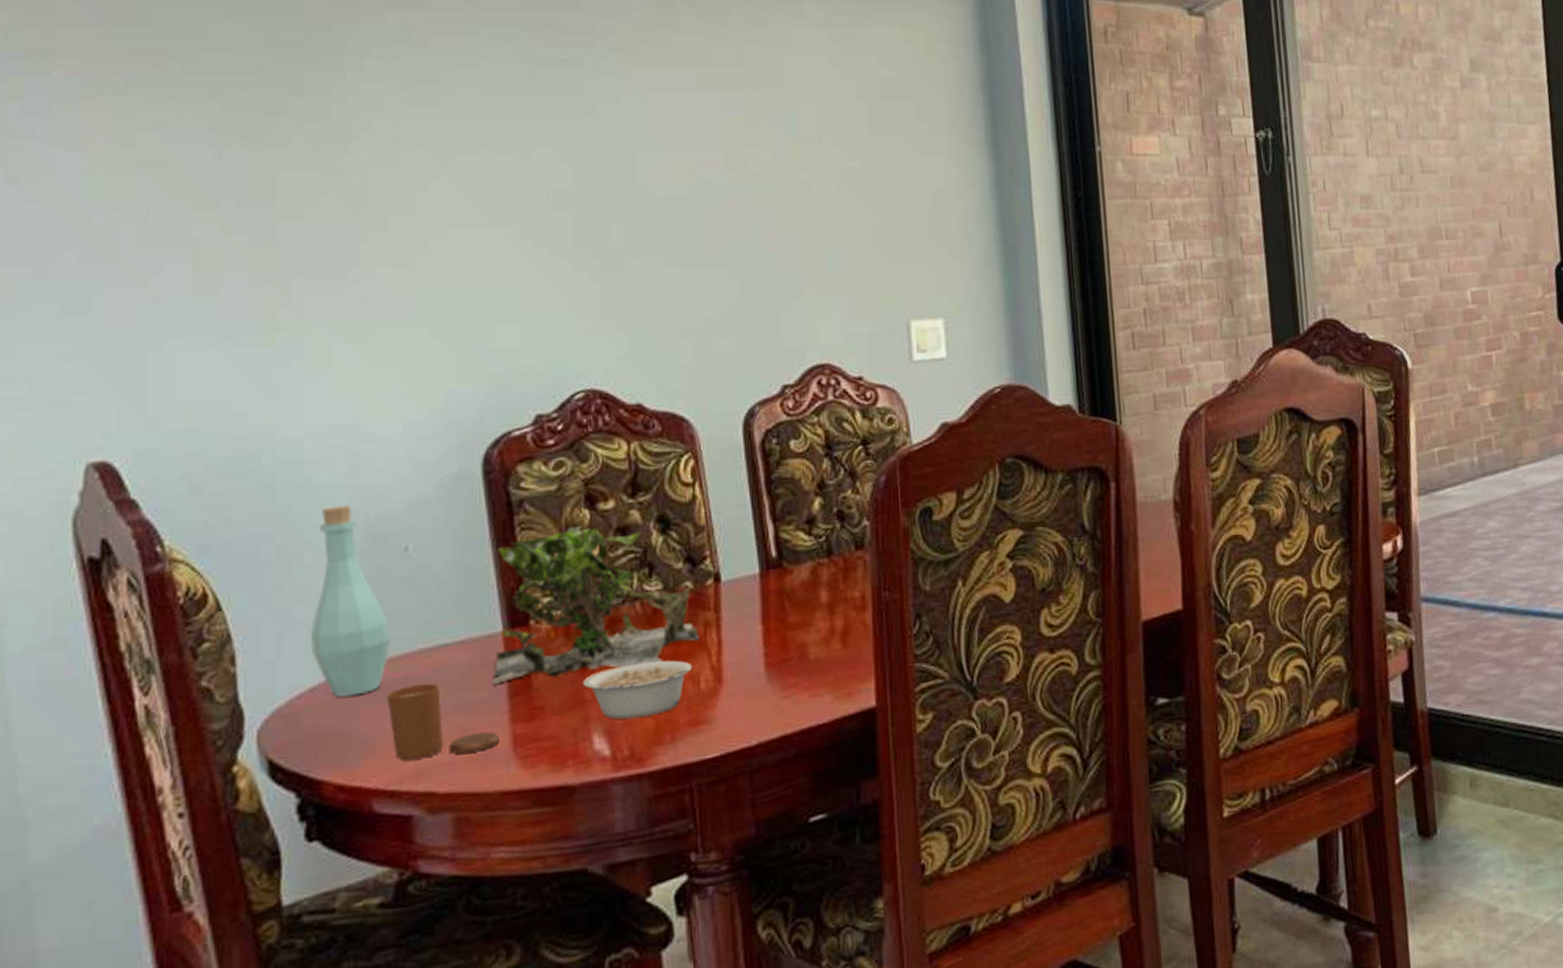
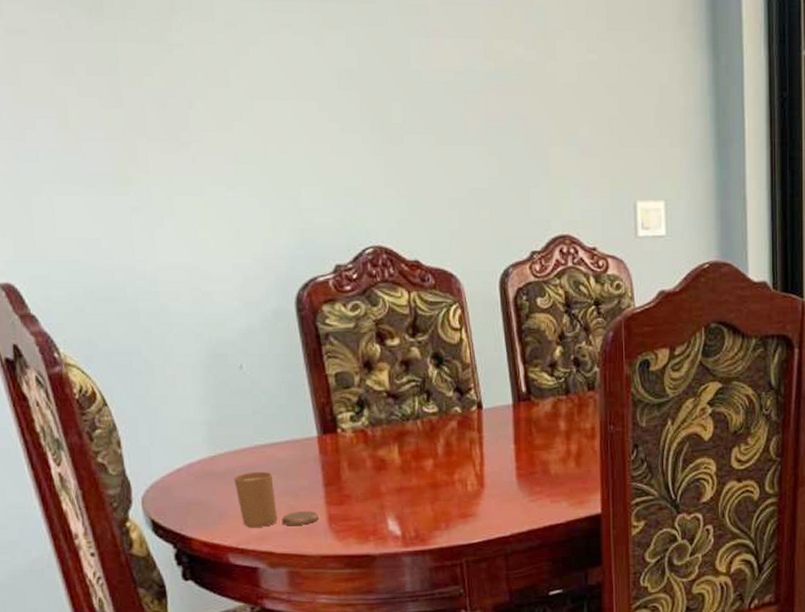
bottle: present [311,505,391,697] -> none [174,329,234,477]
plant: present [491,525,699,684] -> none [311,357,466,475]
legume: present [582,660,692,720] -> none [378,467,461,509]

